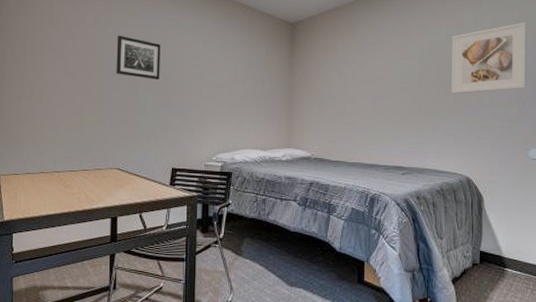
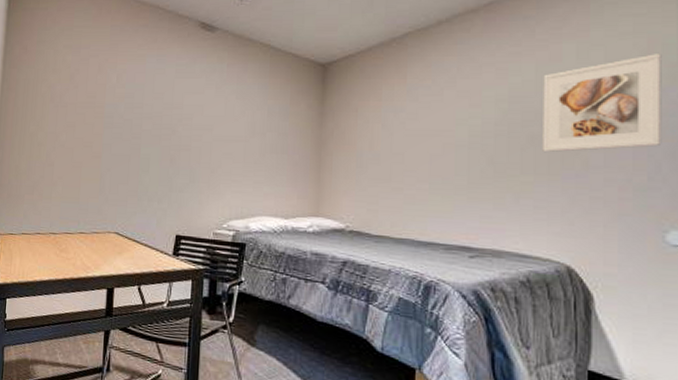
wall art: present [116,35,161,81] -> none [118,82,168,134]

